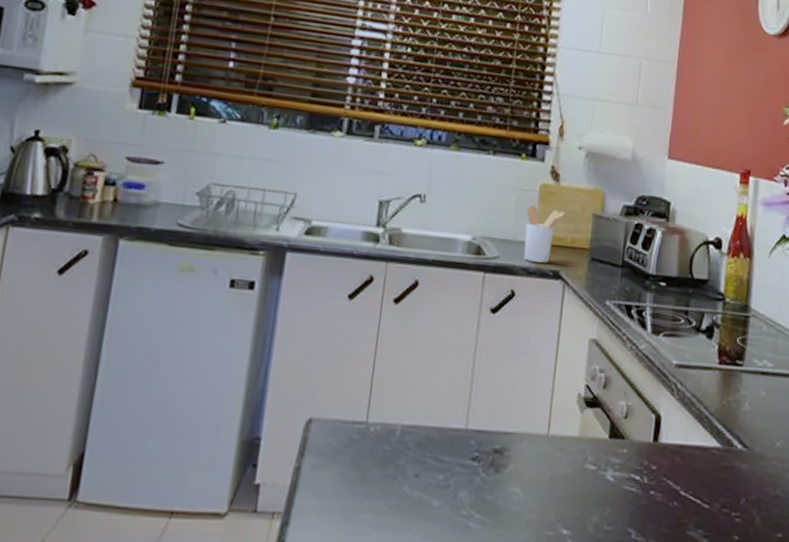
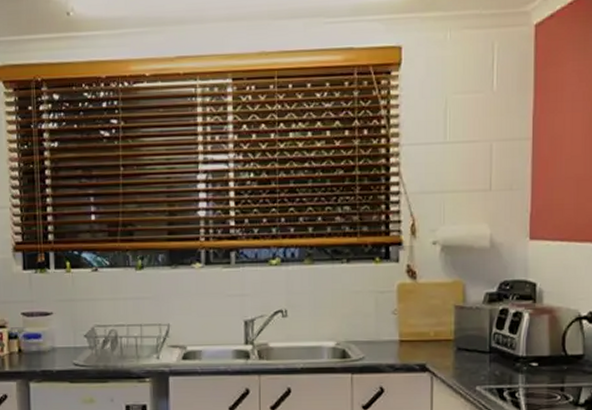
utensil holder: present [524,206,565,263] -> none [387,306,426,359]

